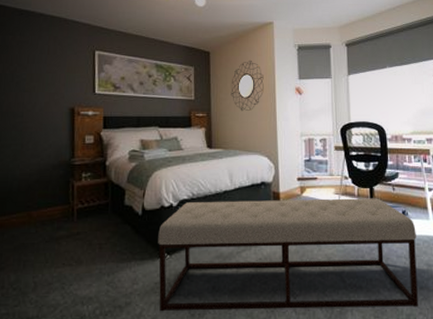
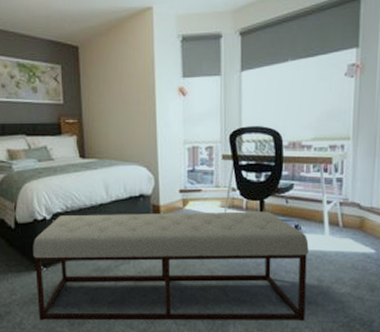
home mirror: present [231,60,264,112] -> none [104,55,142,117]

